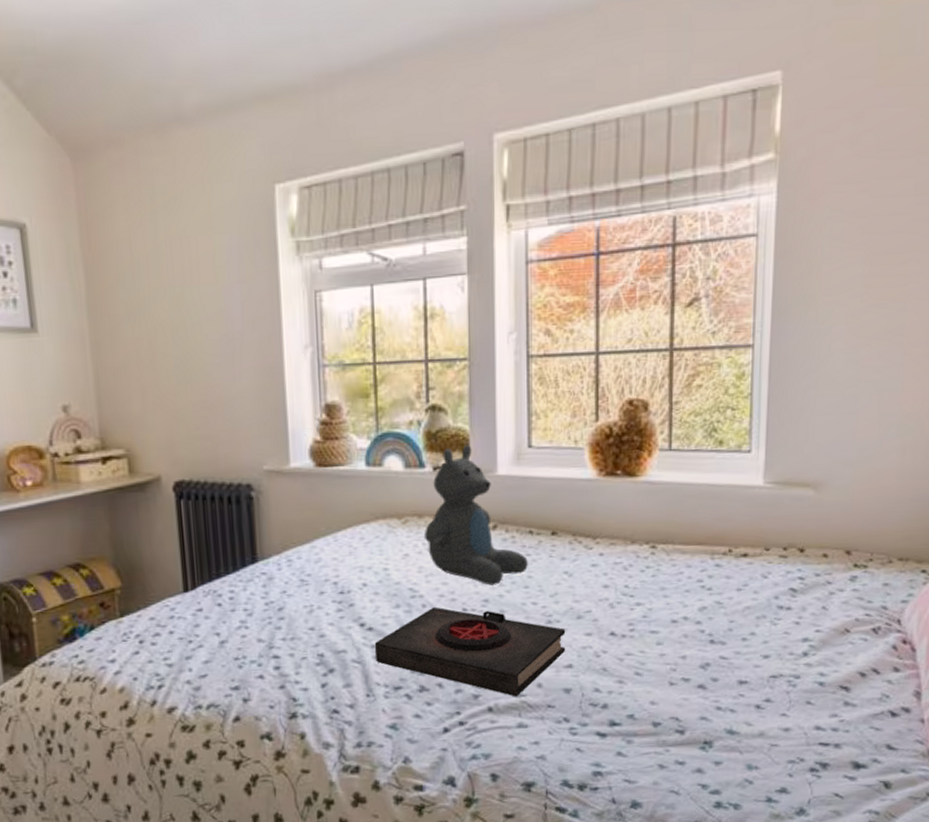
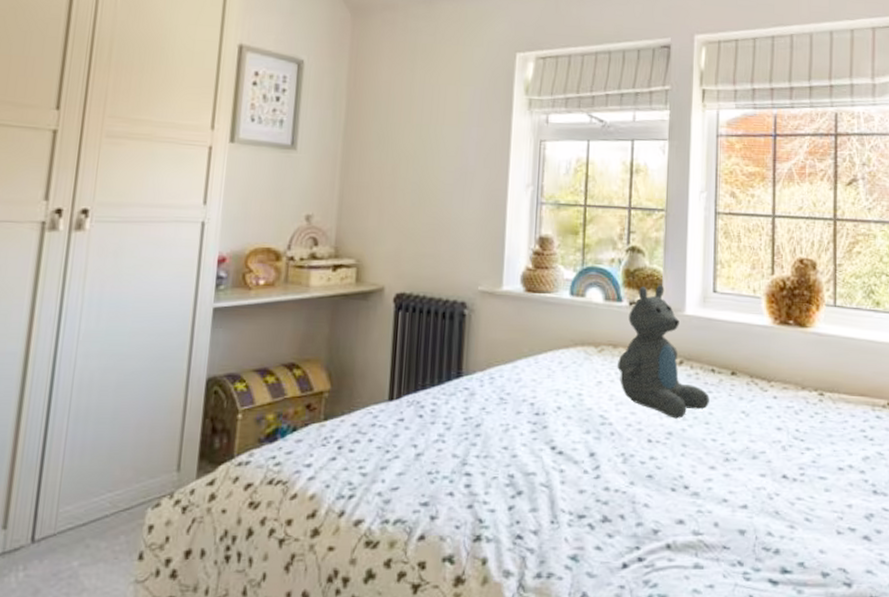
book: present [374,606,566,697] -> none [562,435,742,535]

